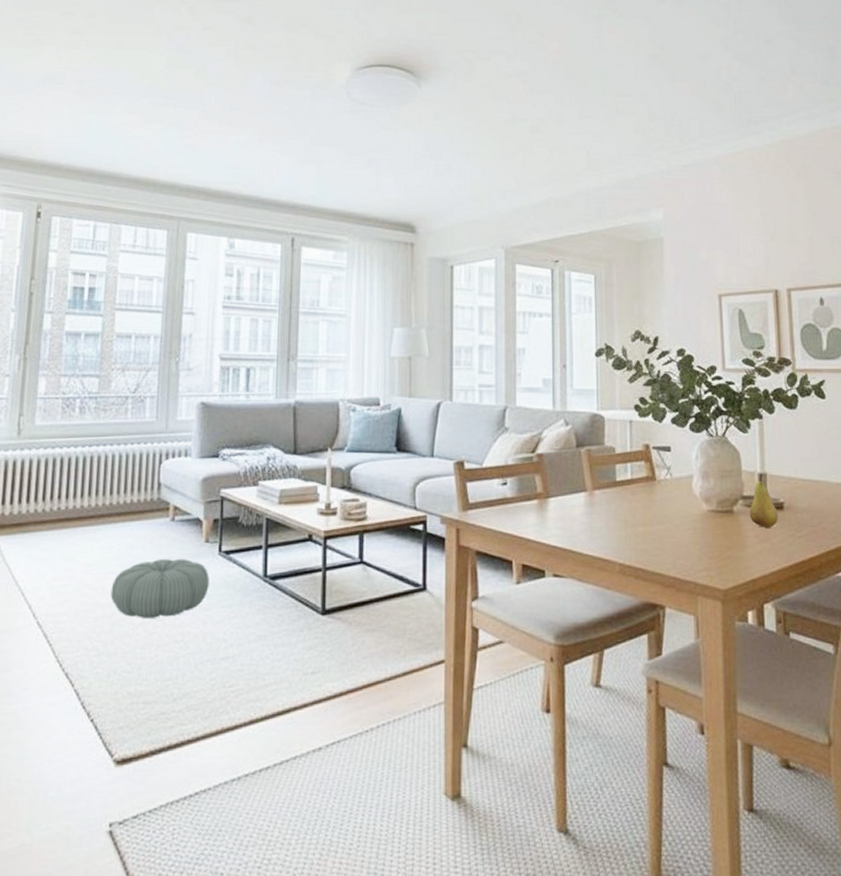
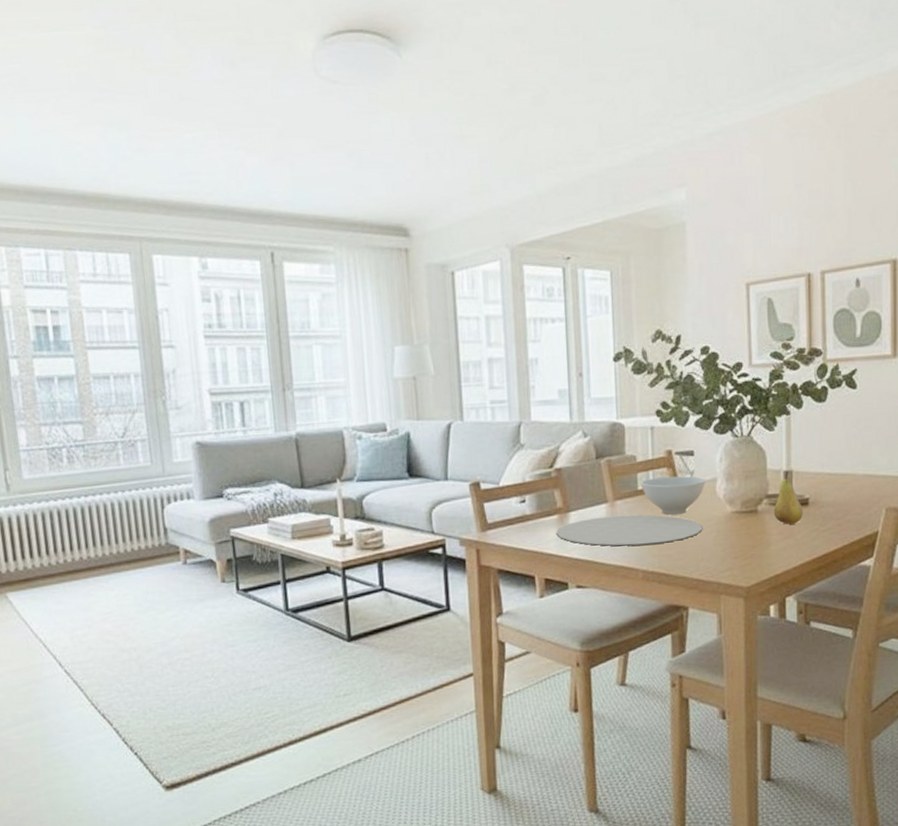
pouf: present [110,559,209,618] -> none [133,600,232,659]
placemat: none [535,505,680,537] -> present [556,515,703,547]
bowl: none [618,470,682,508] -> present [640,476,706,515]

